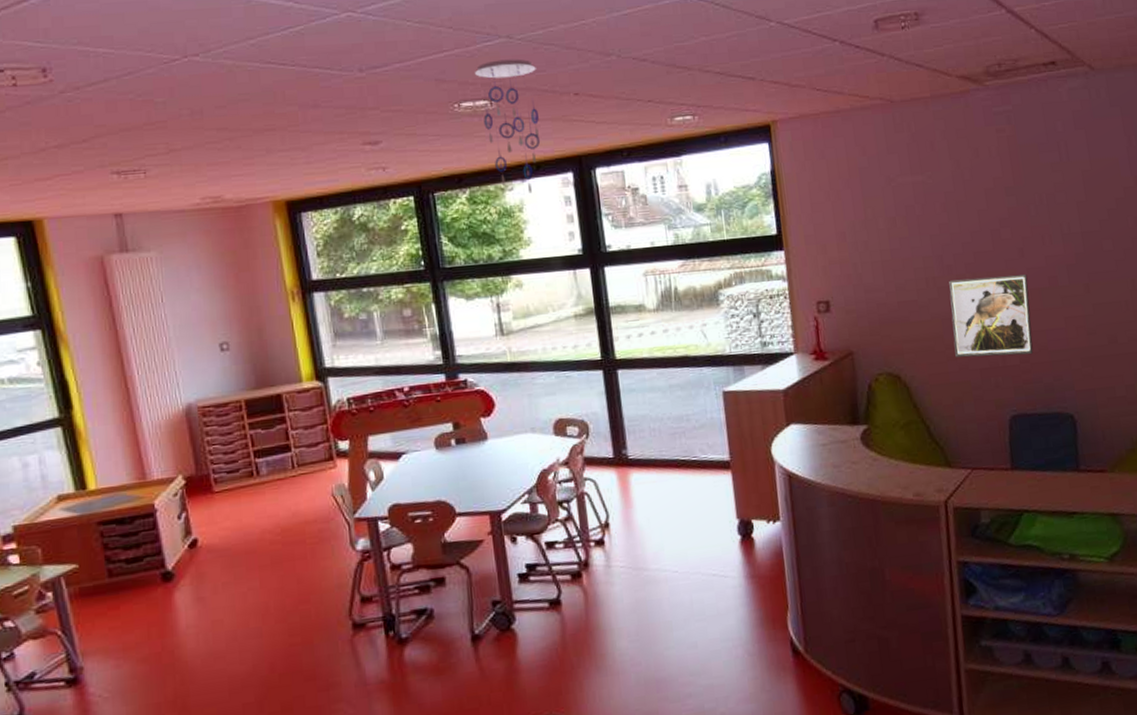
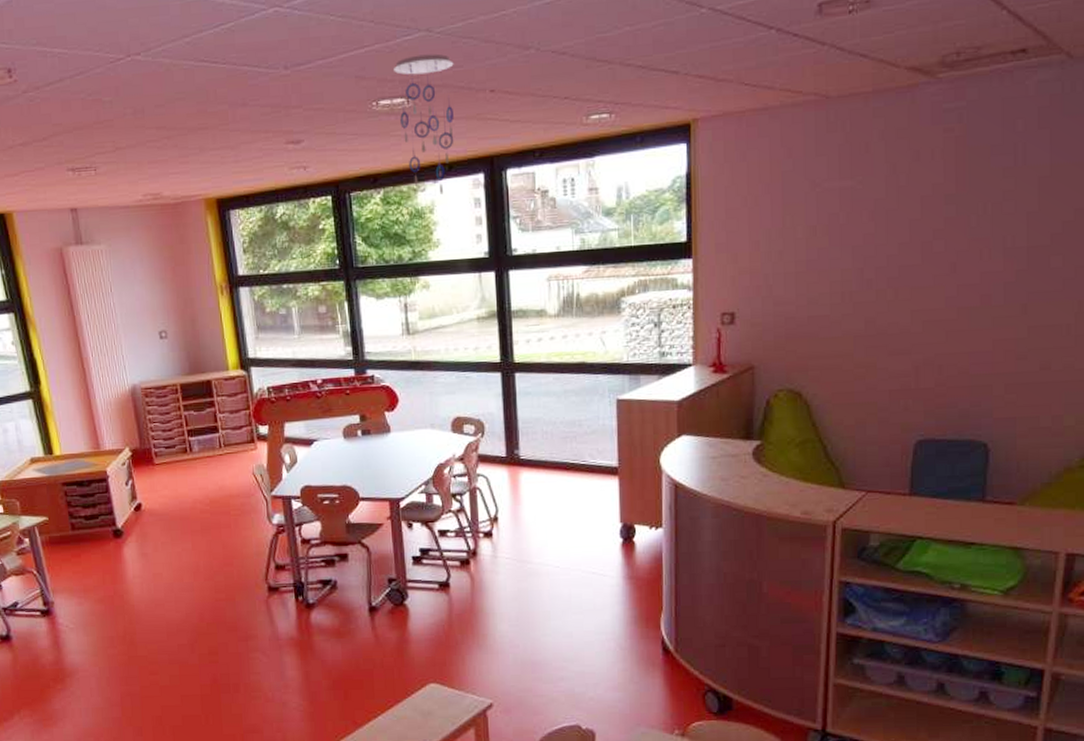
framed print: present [949,274,1034,358] -> none [864,292,957,378]

